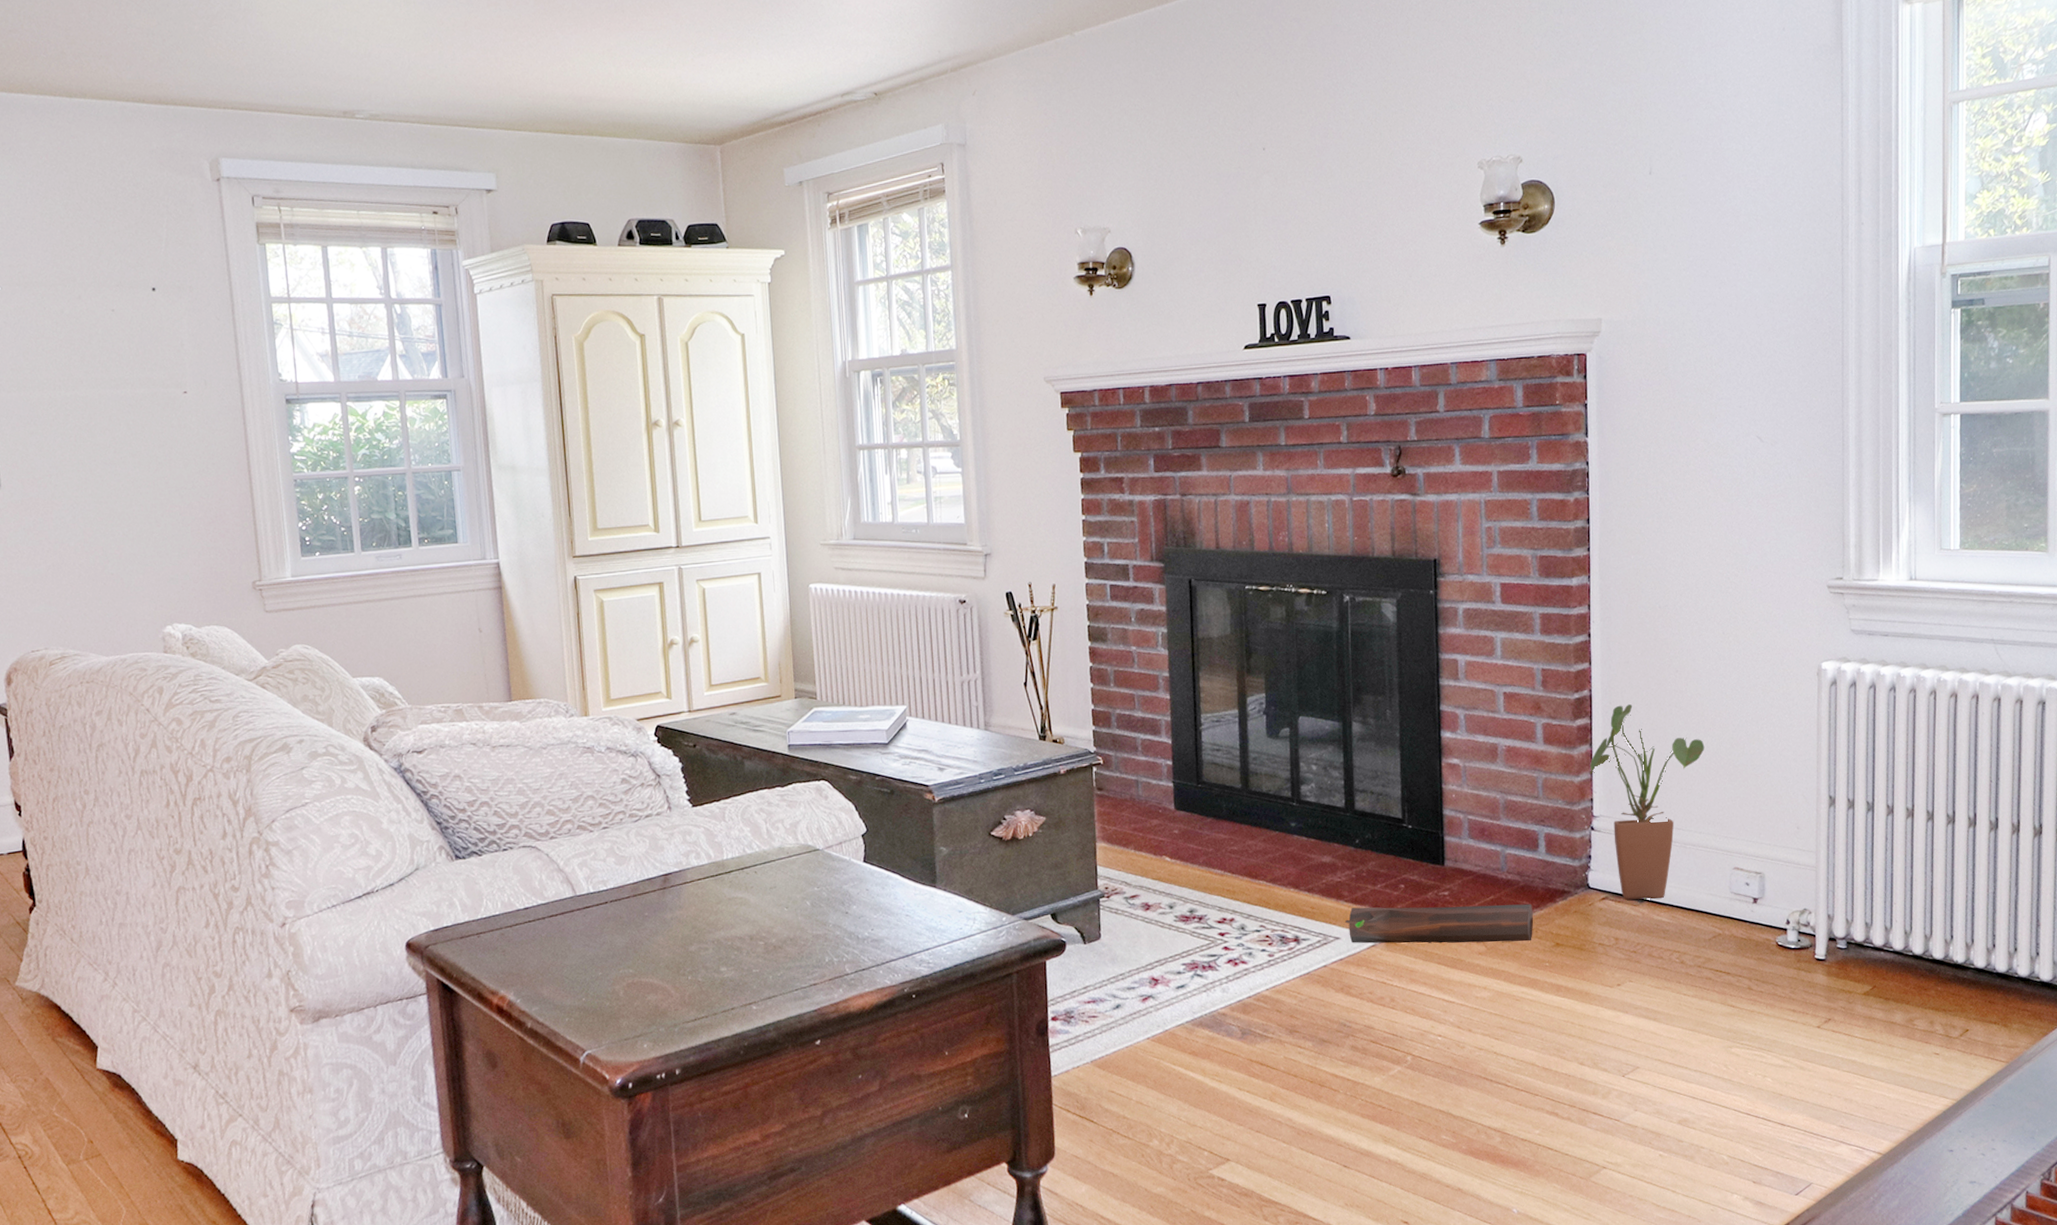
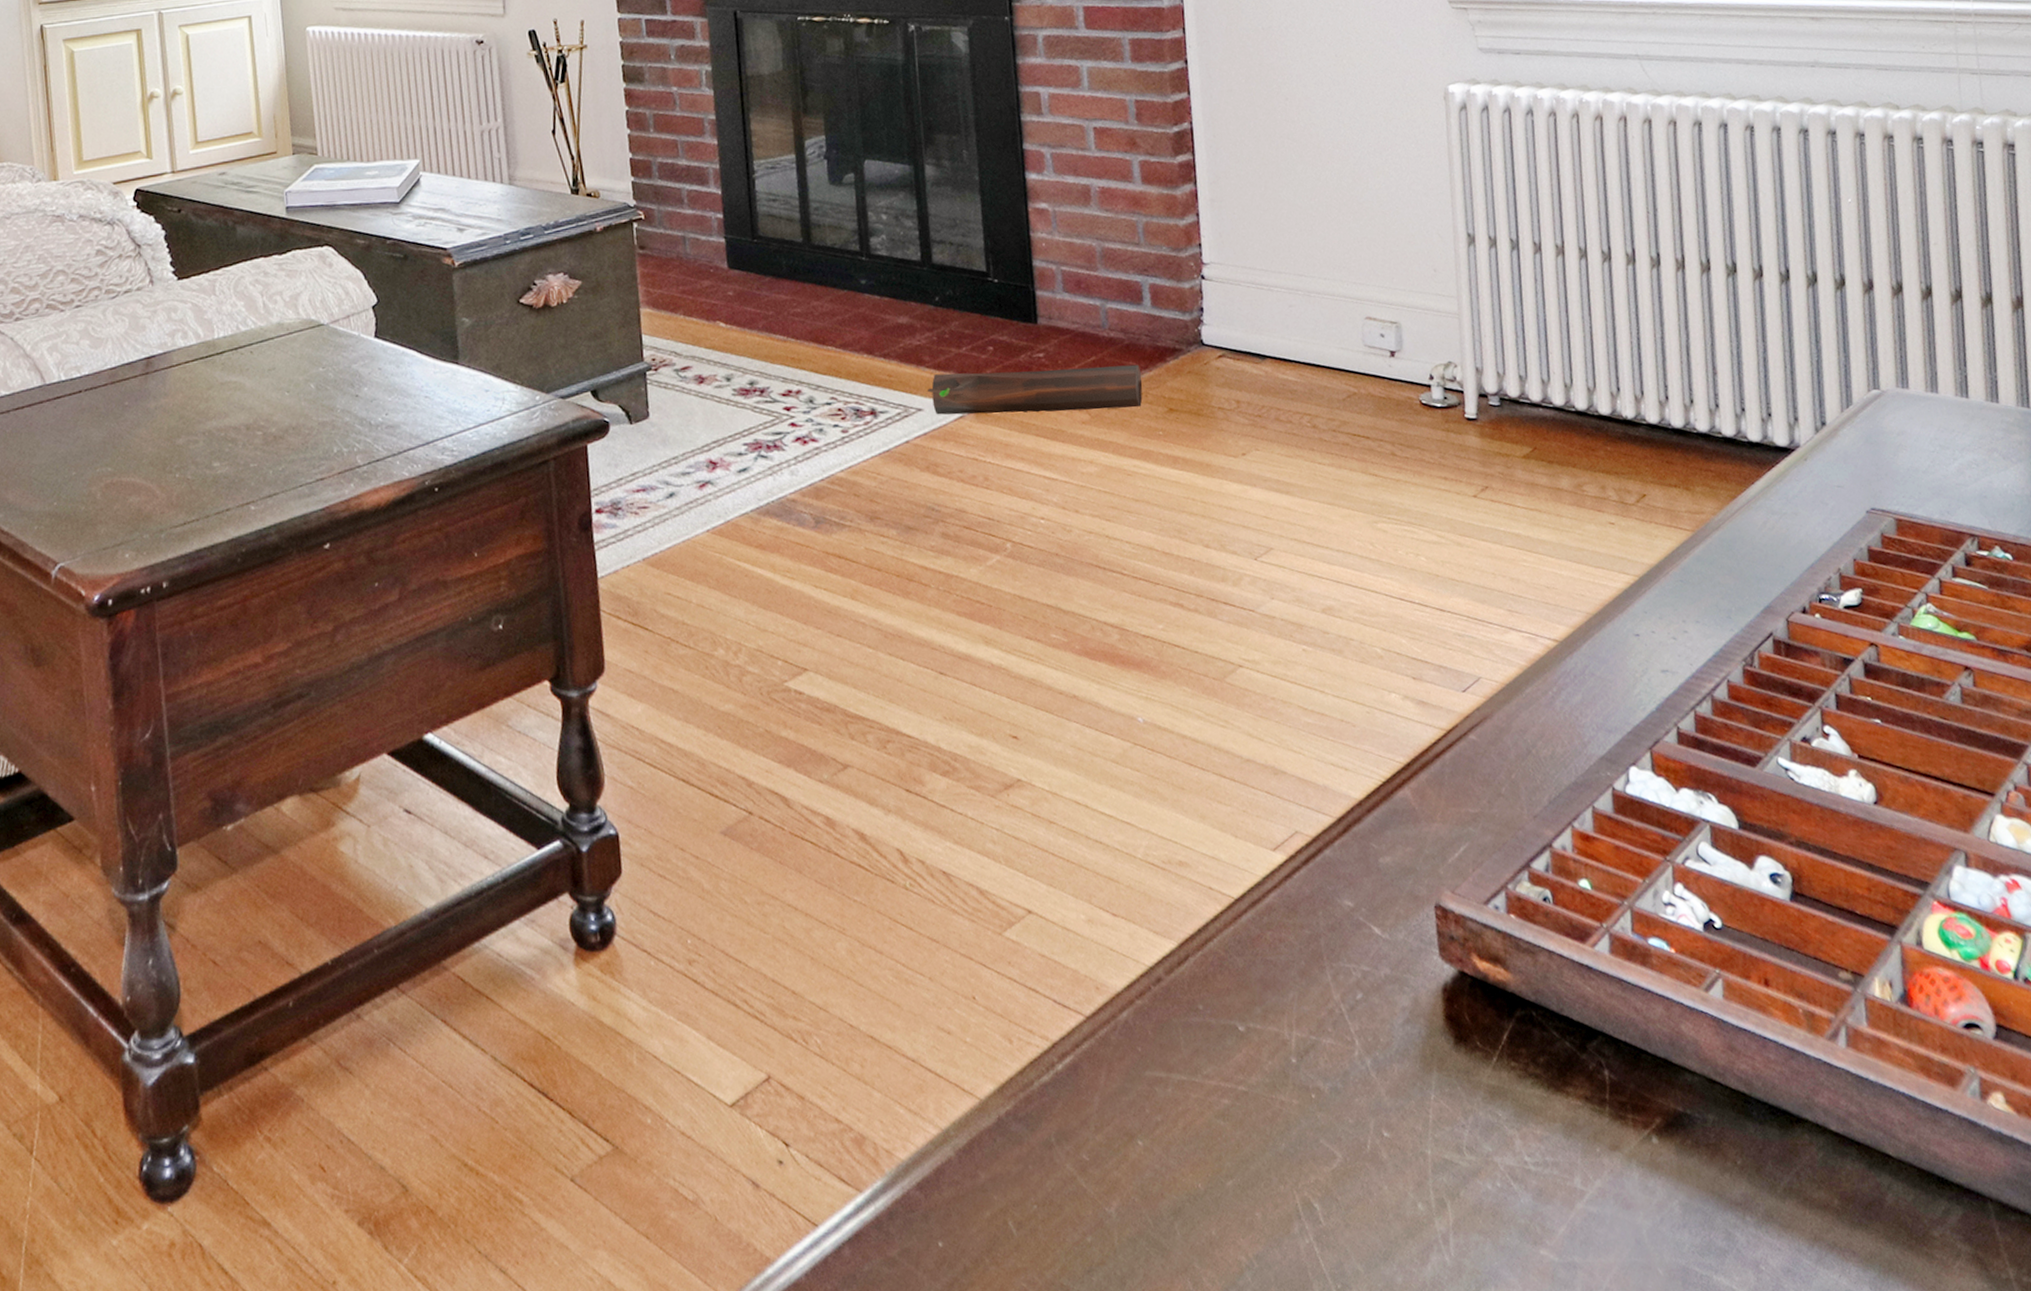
house plant: present [1589,704,1705,900] -> none [1195,137,1324,357]

